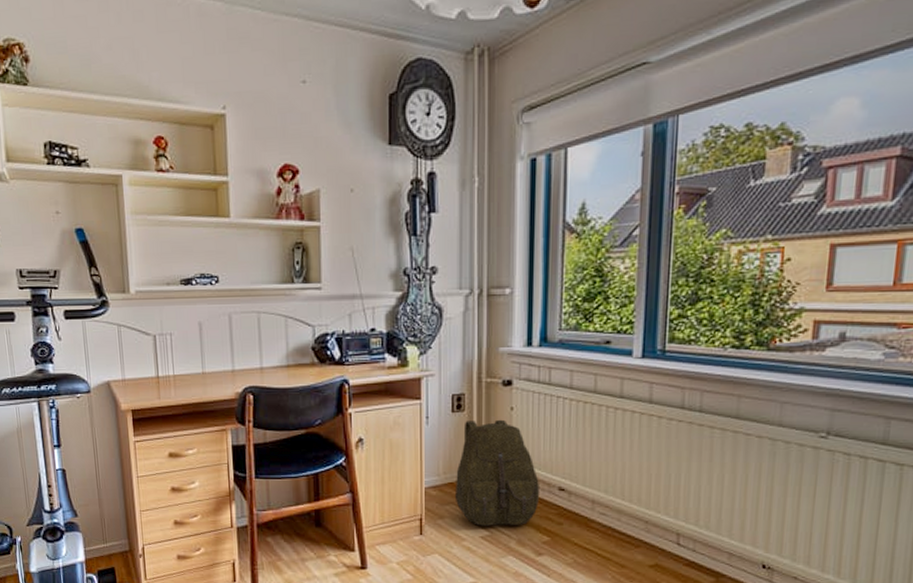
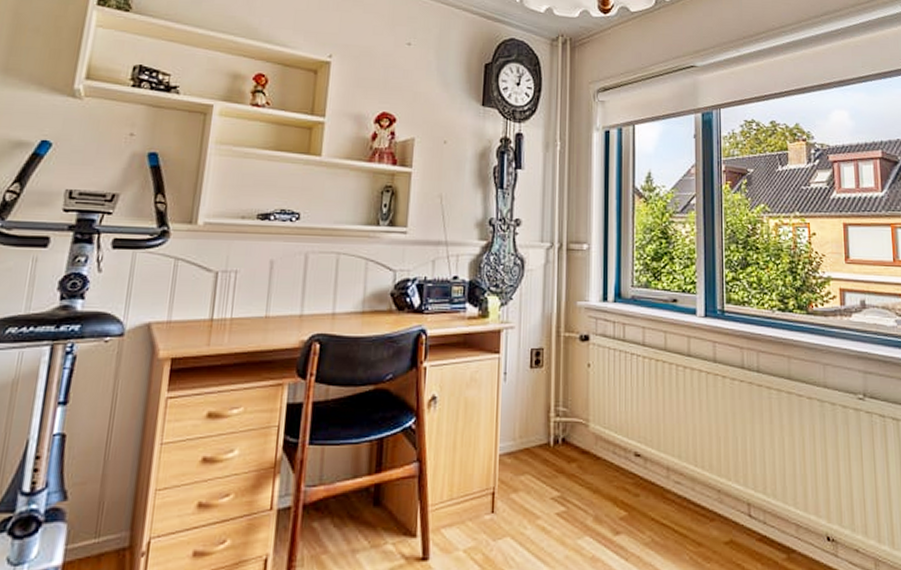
backpack: present [454,419,539,526] -> none [530,376,616,500]

